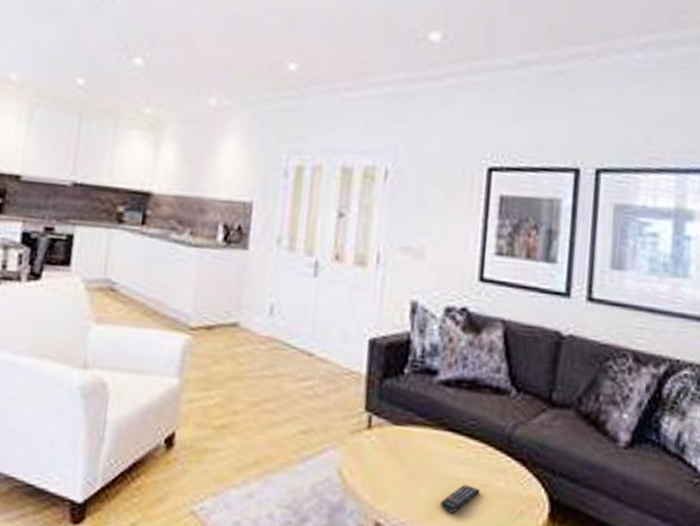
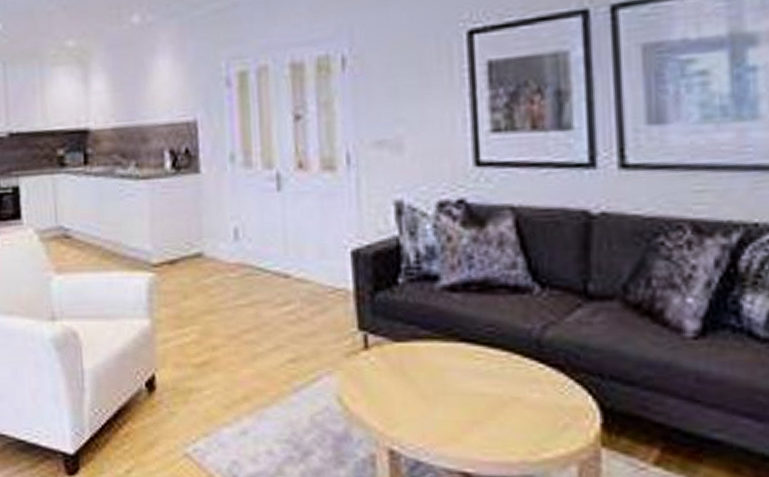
remote control: present [441,484,480,513] -> none [464,399,510,432]

